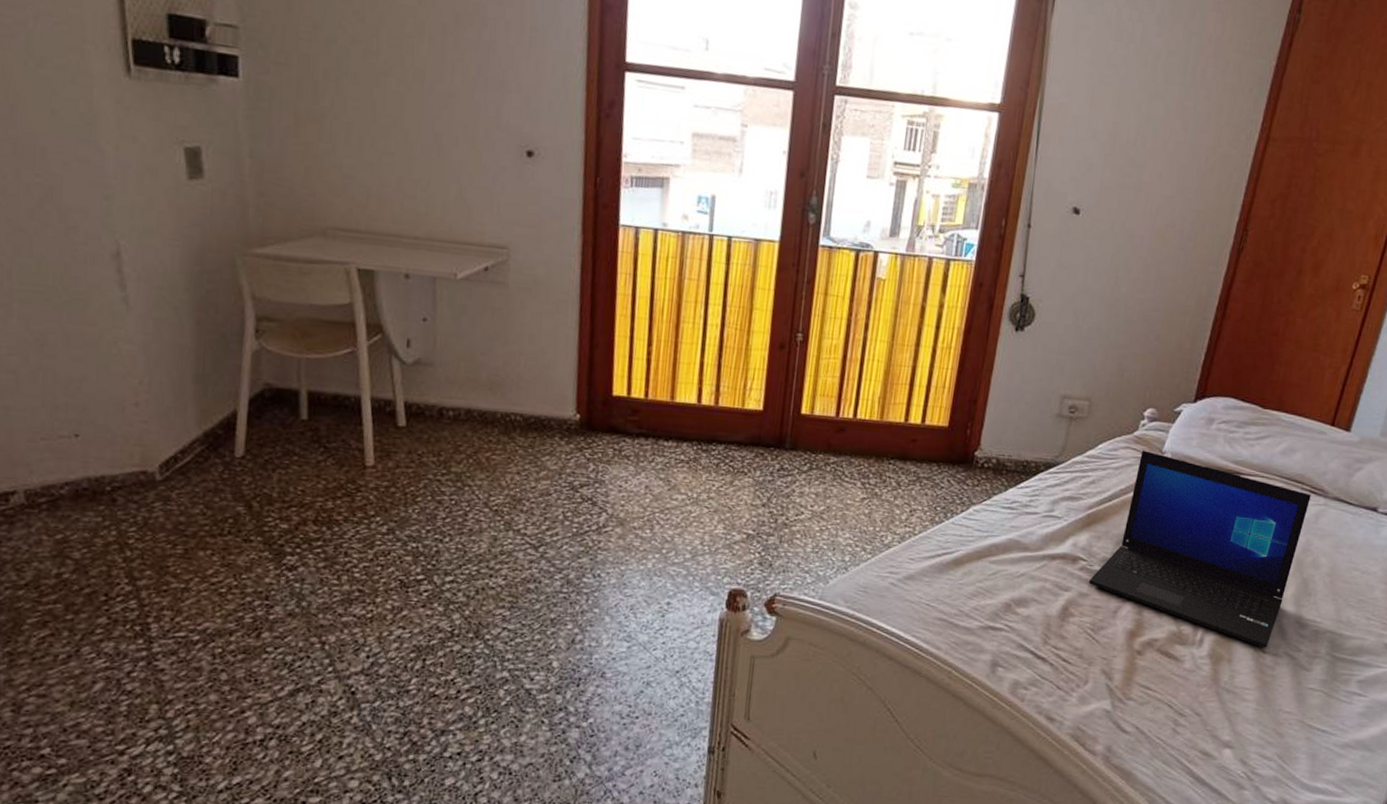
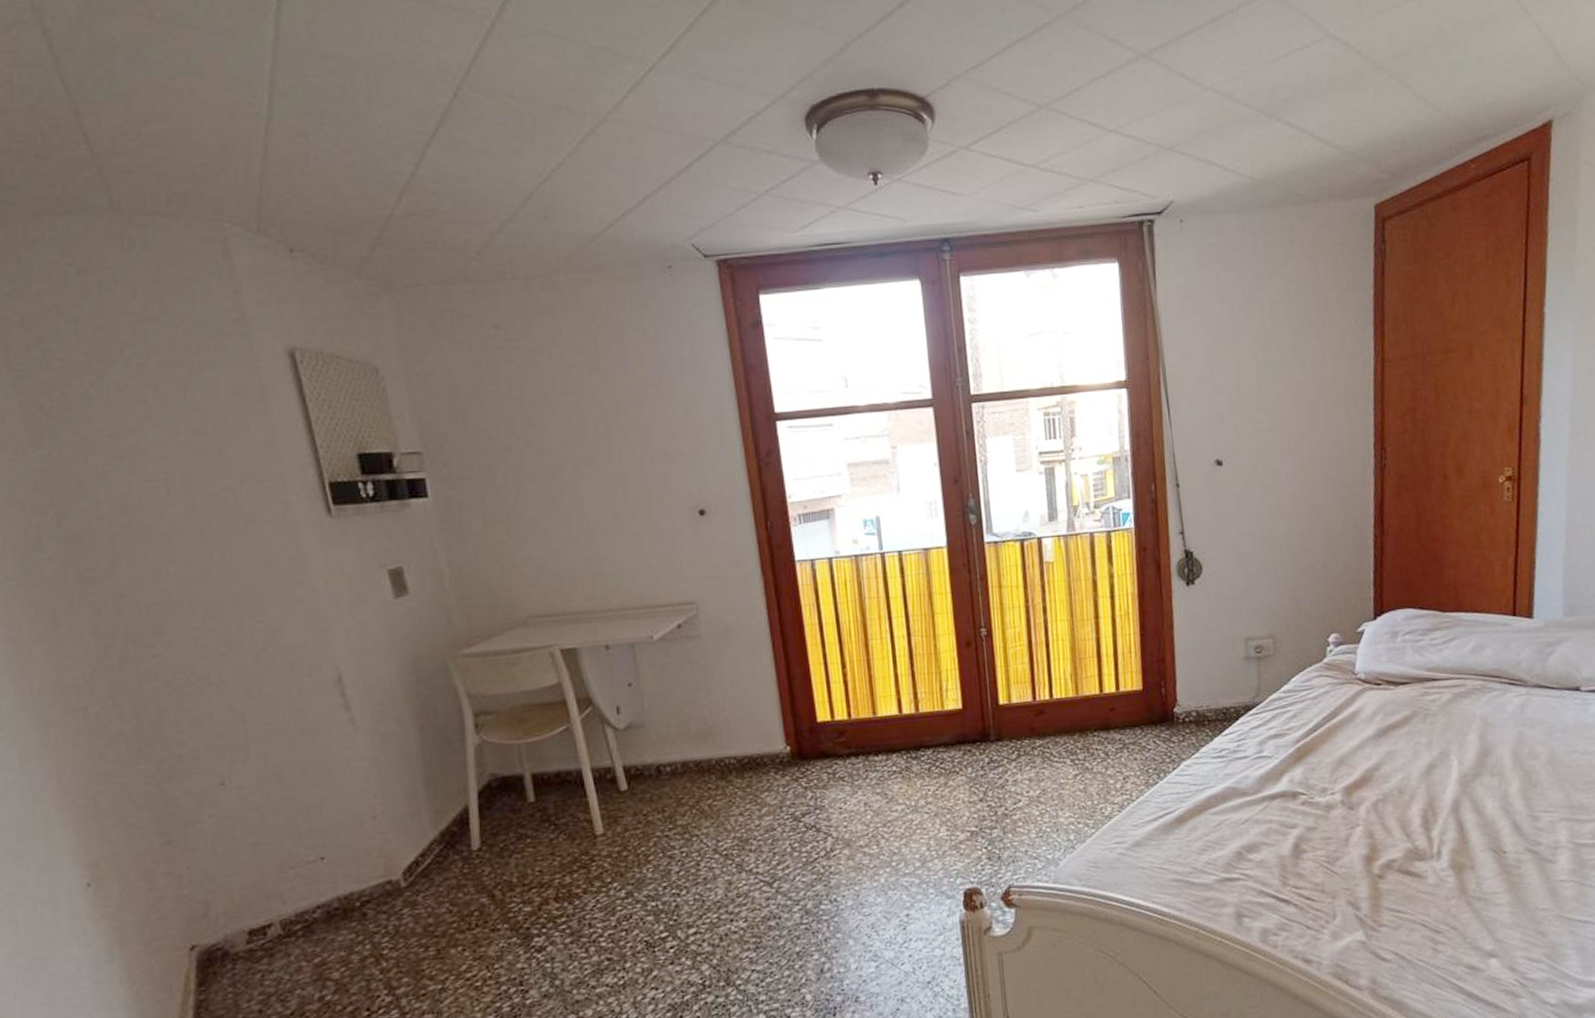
laptop: present [1088,450,1311,648] -> none [1313,675,1512,849]

